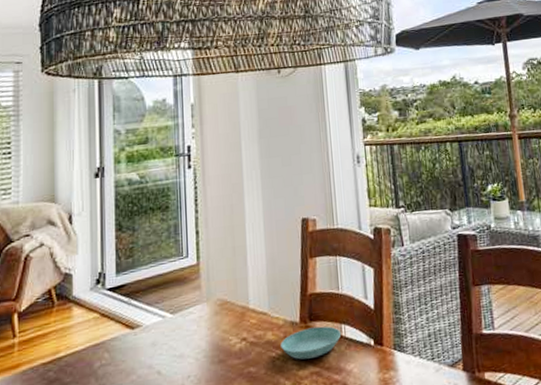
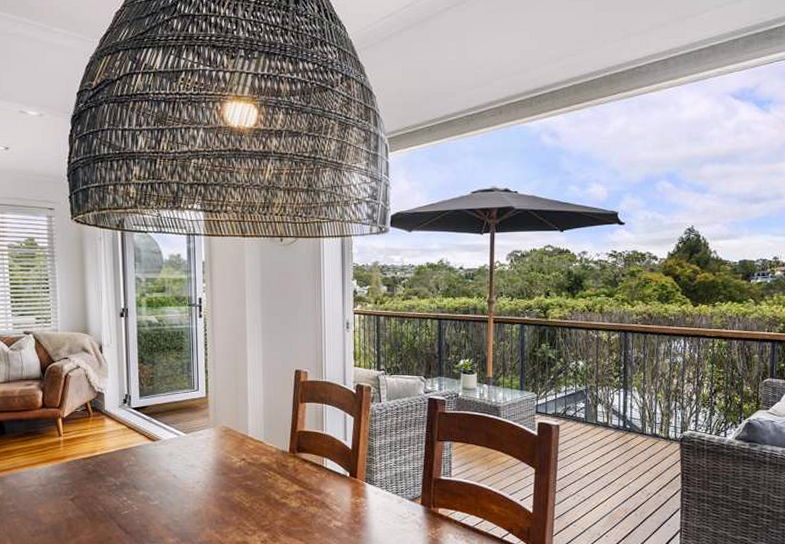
saucer: present [280,326,342,360] -> none [273,457,323,480]

